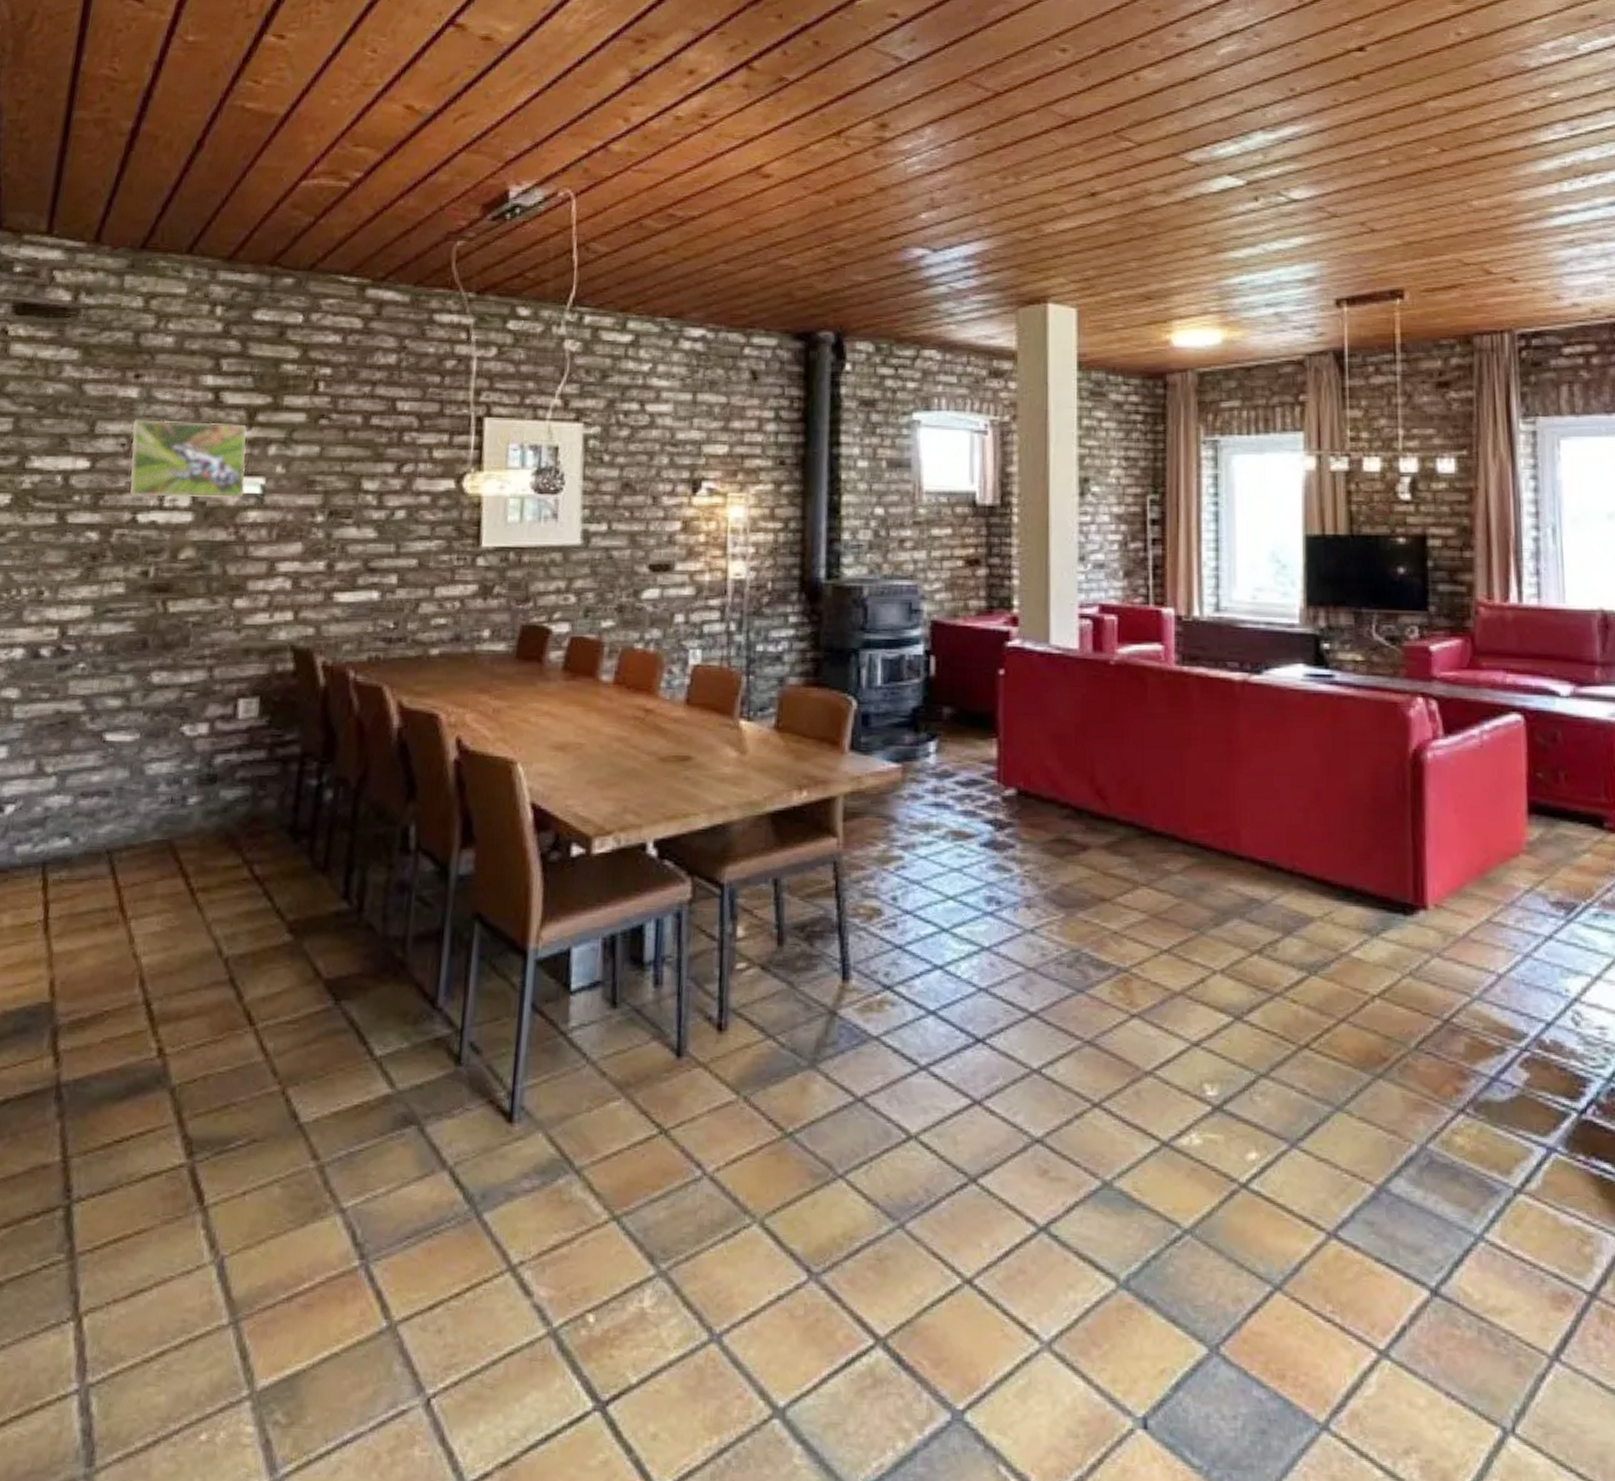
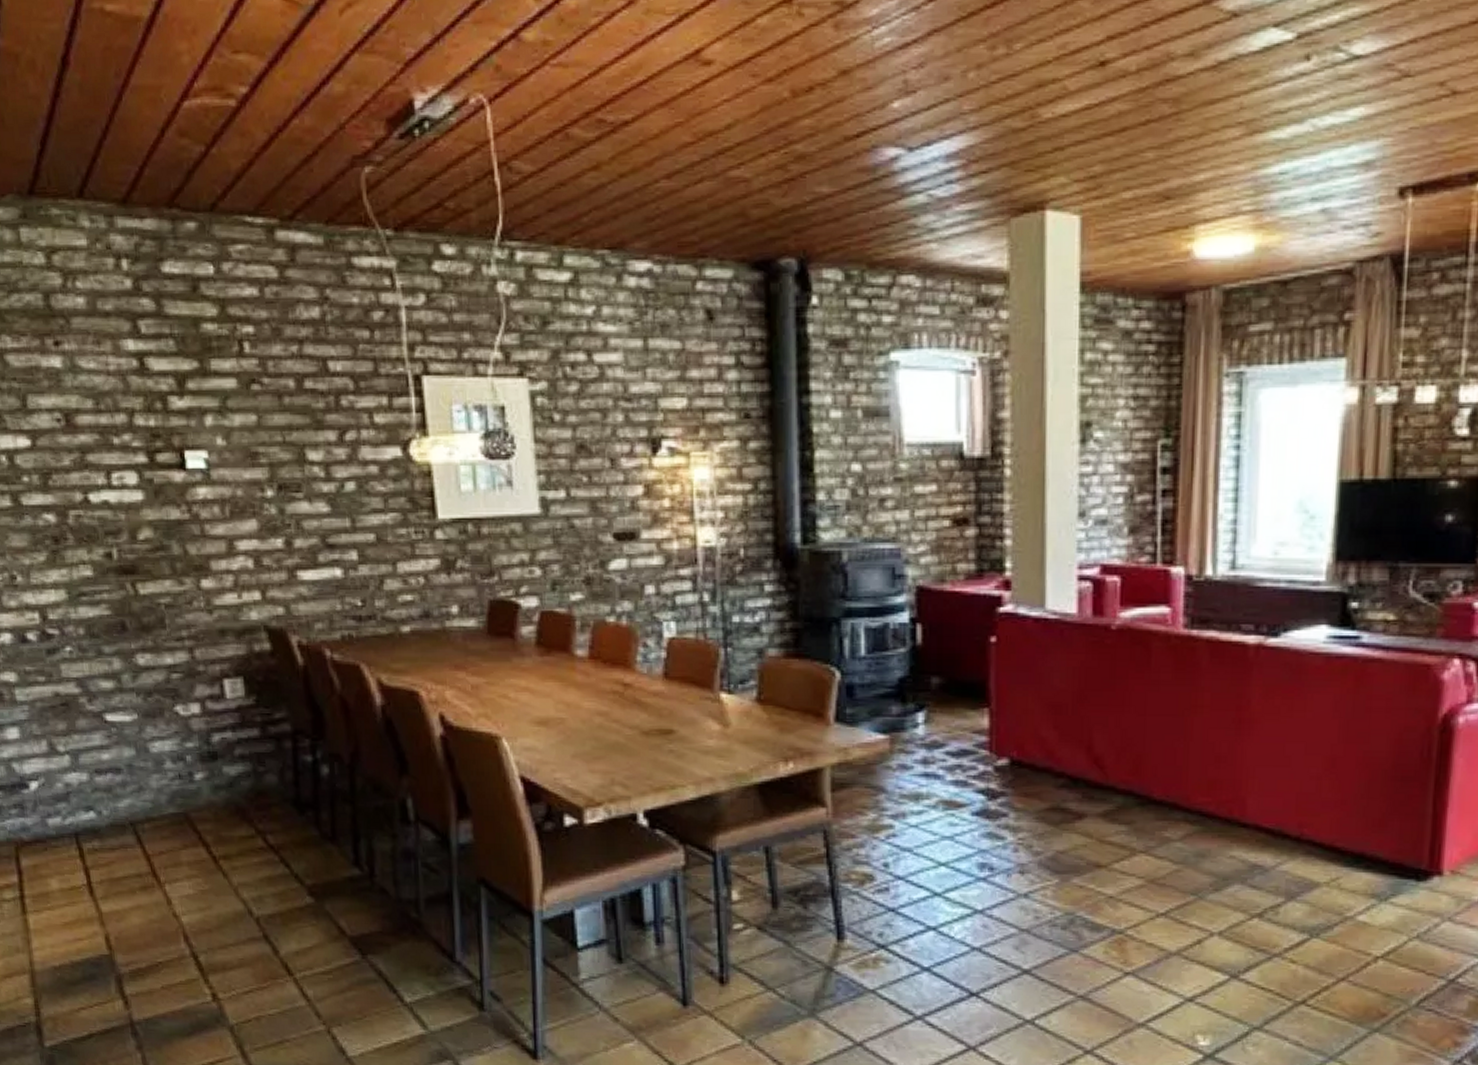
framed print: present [130,419,247,498] -> none [63,391,190,475]

